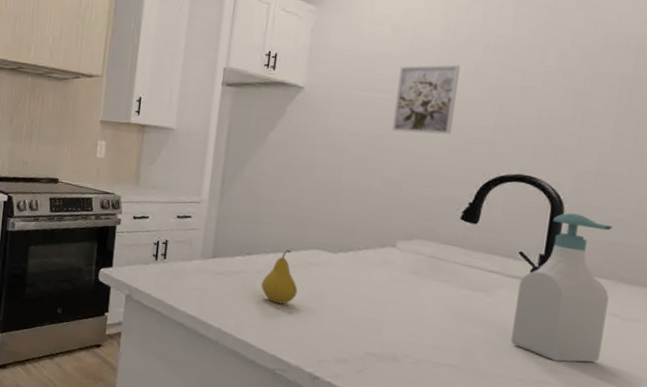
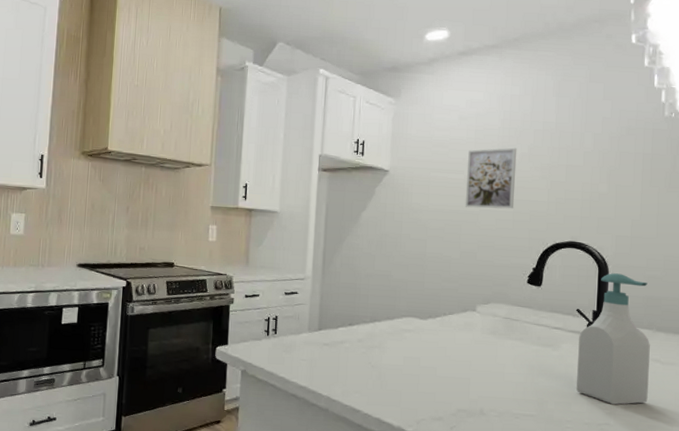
fruit: present [261,250,298,304] -> none [363,319,395,370]

